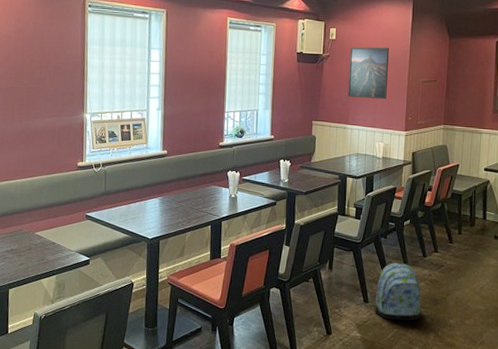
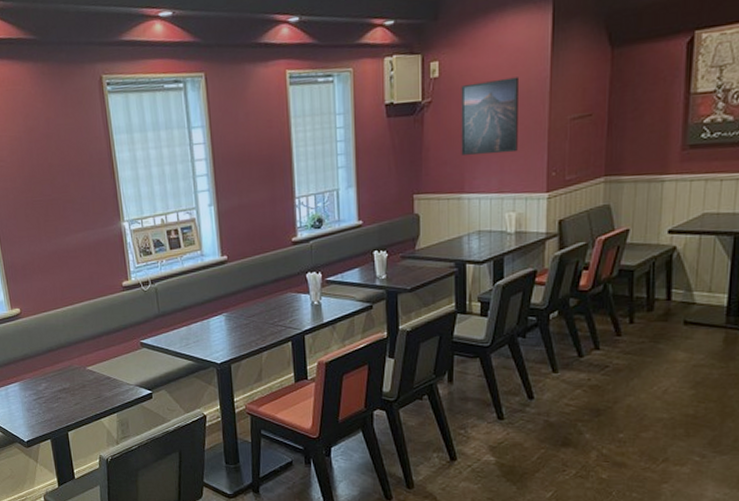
backpack: present [374,263,421,321] -> none [512,368,577,439]

